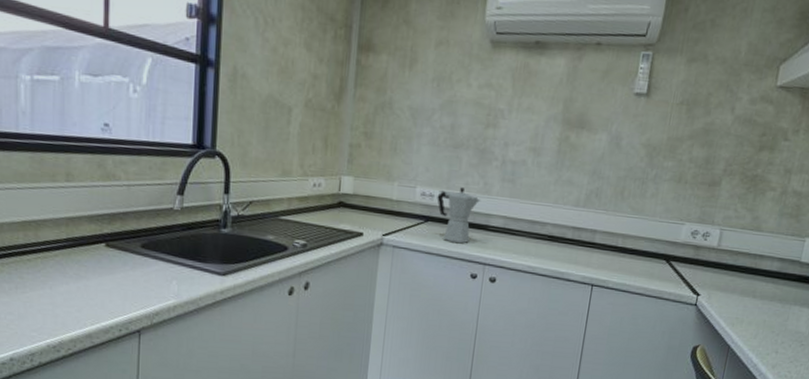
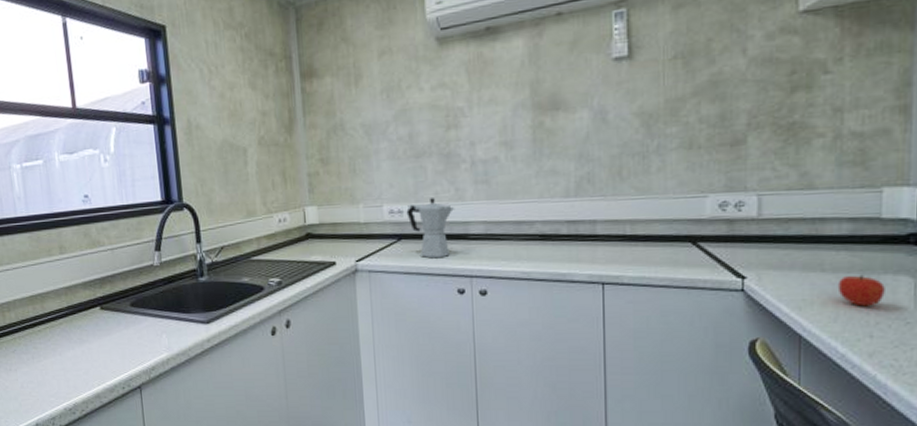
fruit: none [761,303,793,329] -> present [837,274,885,307]

